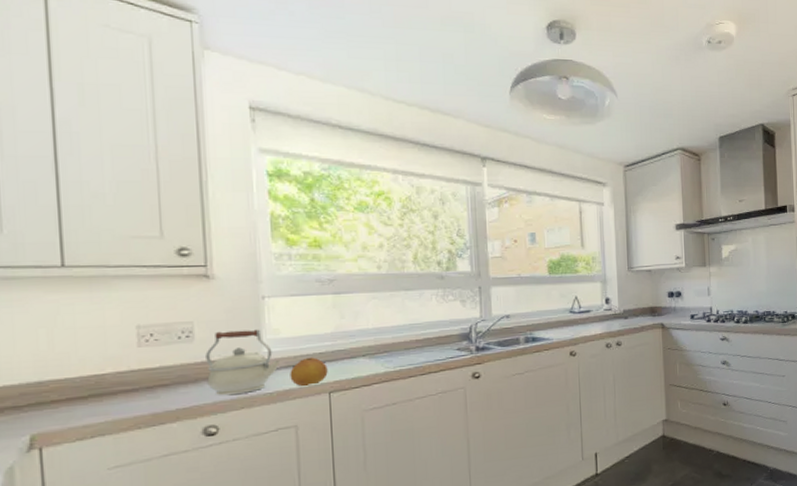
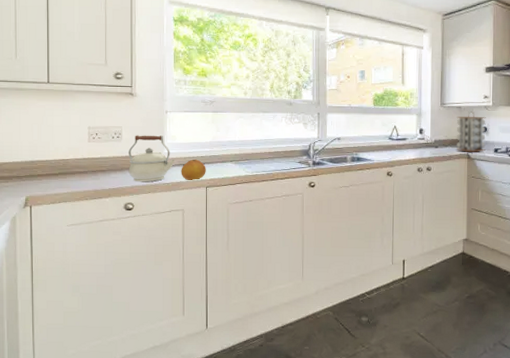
spice rack: none [646,274,681,321] -> present [456,110,486,152]

